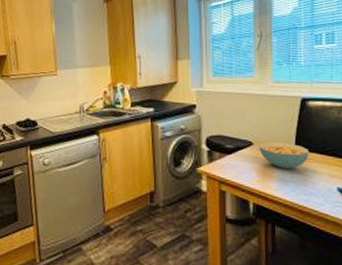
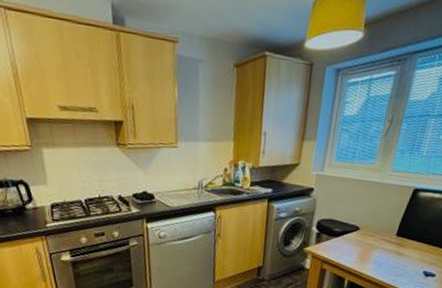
cereal bowl: present [259,141,309,169] -> none [363,228,408,253]

